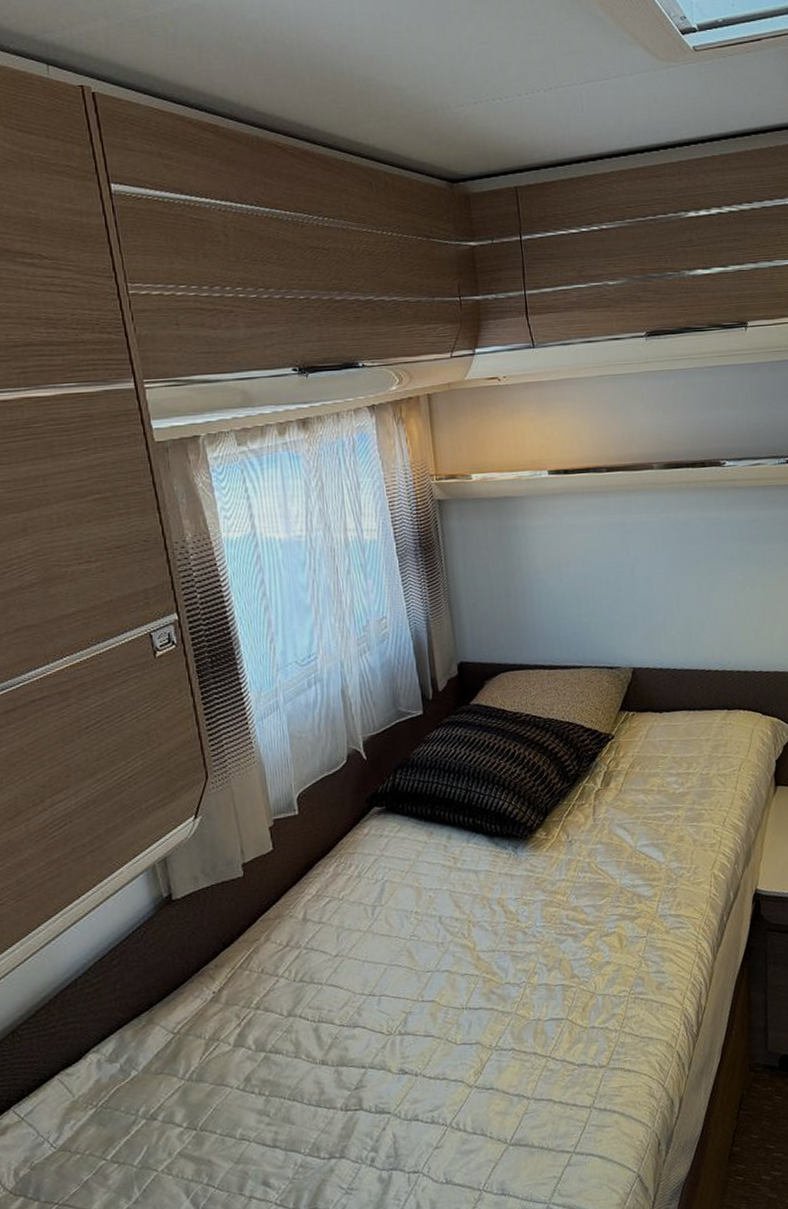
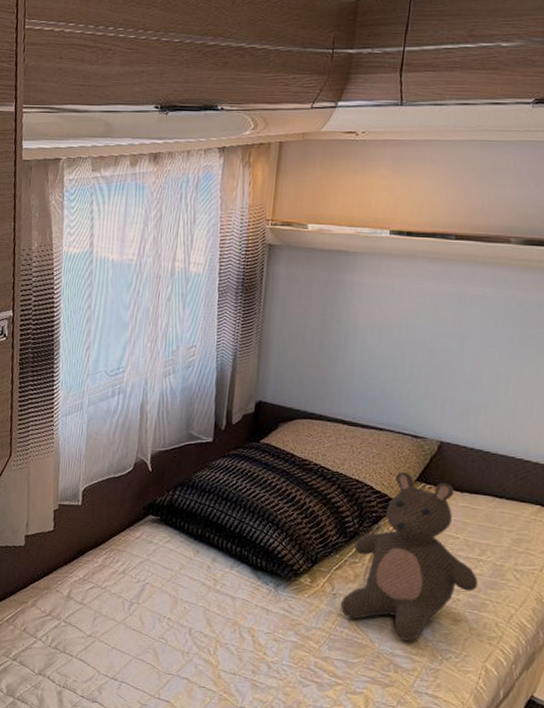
stuffed bear: none [577,704,693,869] -> present [340,472,479,642]

